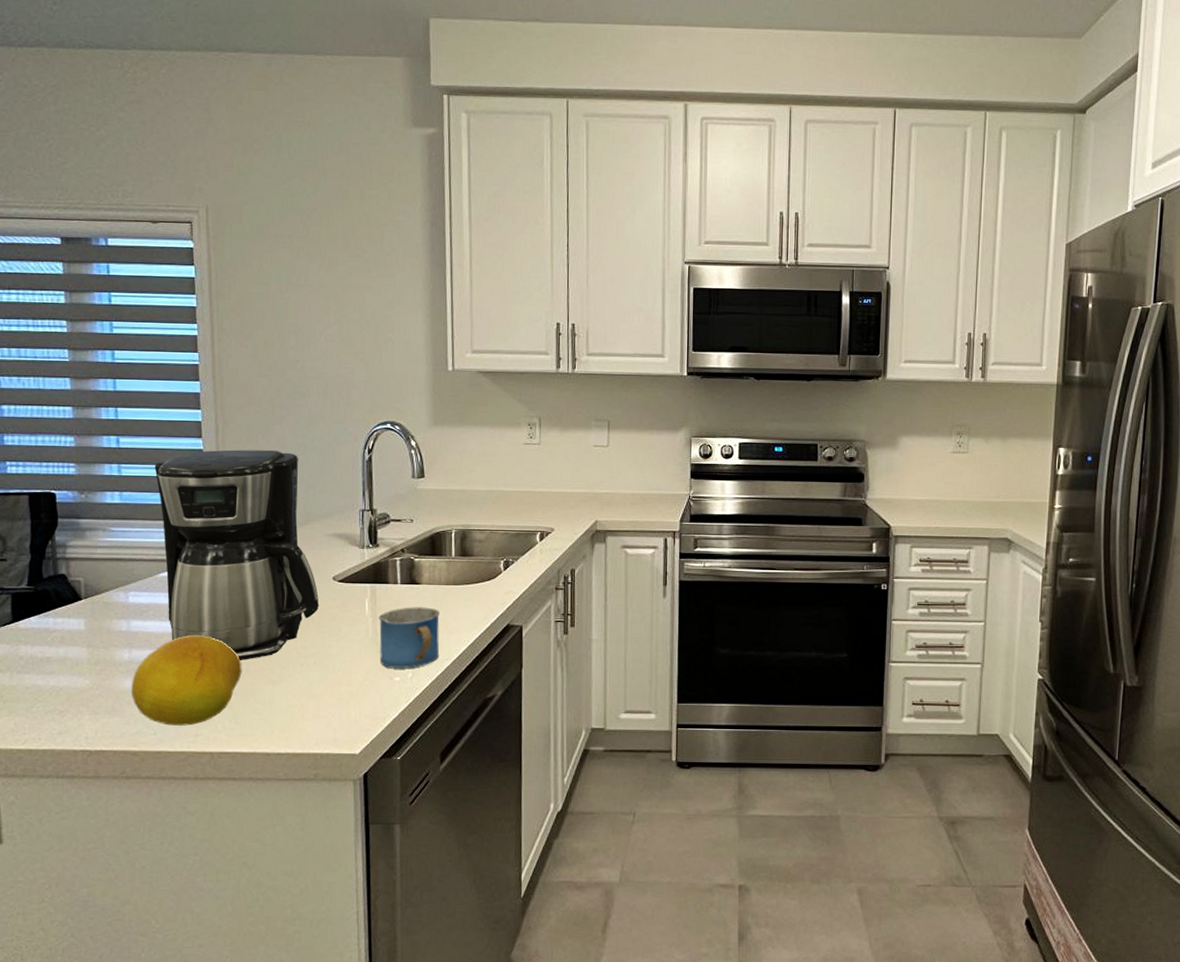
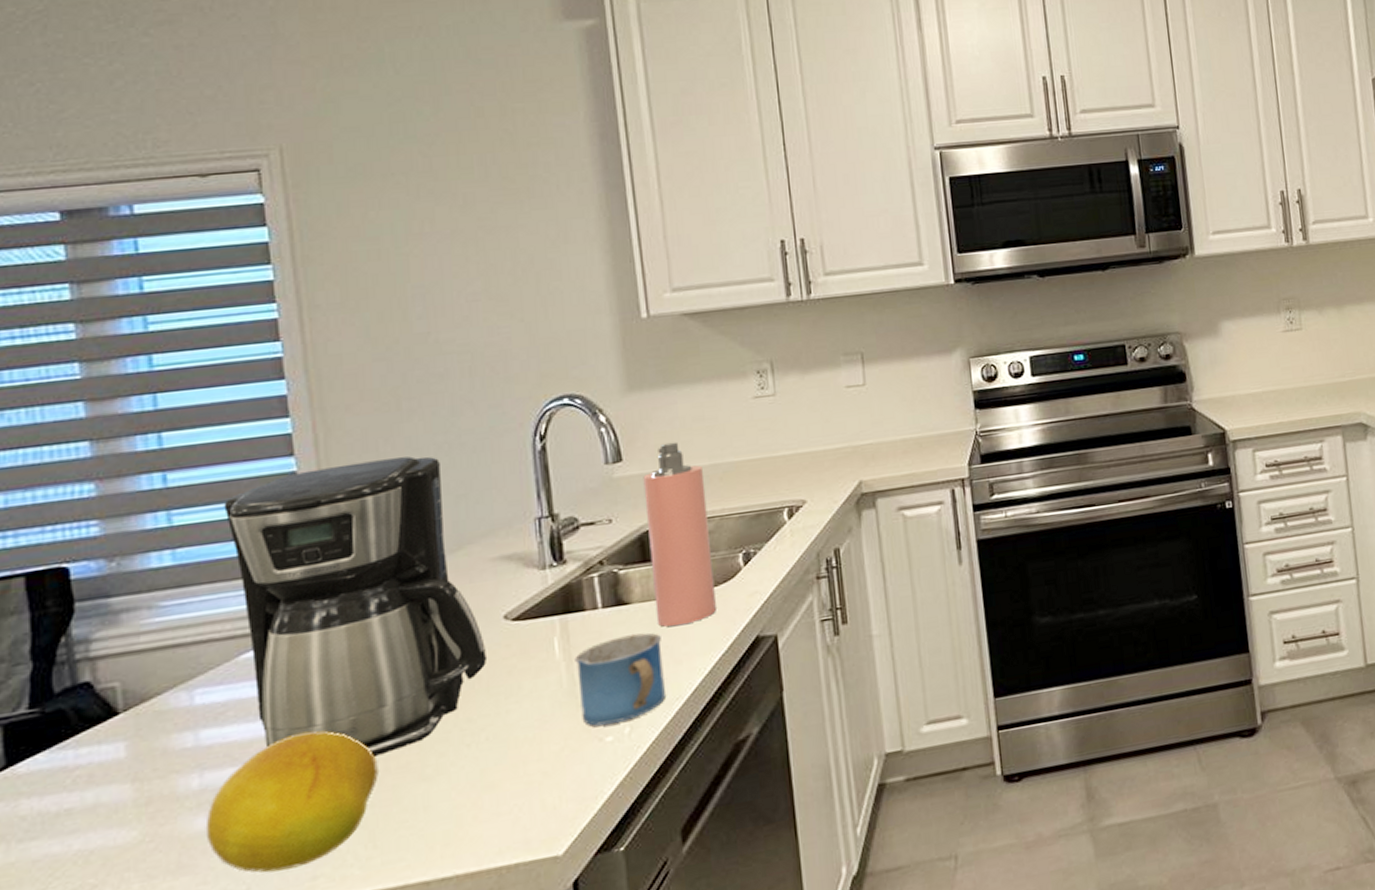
spray bottle: none [437,469,482,607] -> present [643,441,716,627]

